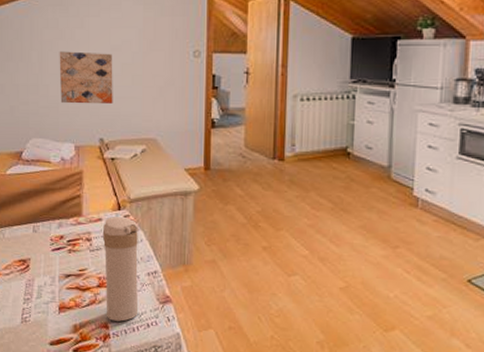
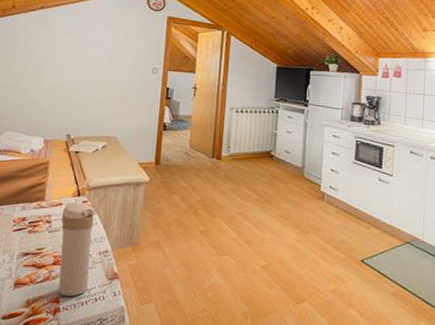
wall art: present [59,51,113,104] -> none [35,60,84,106]

